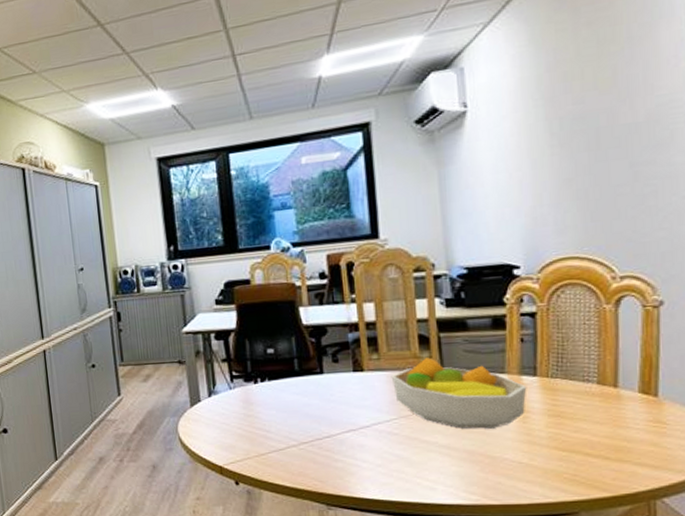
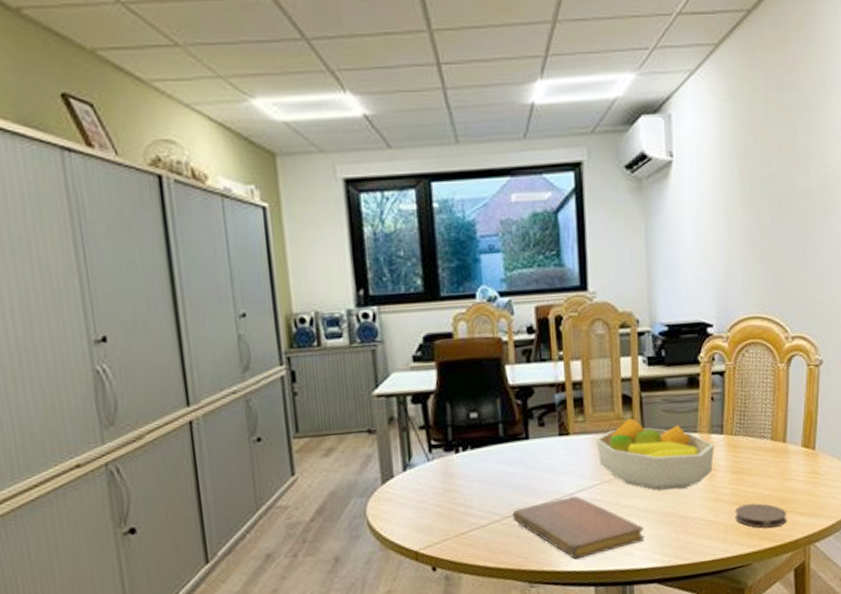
notebook: none [308,429,448,488] -> present [512,496,645,560]
coaster: none [554,449,623,477] -> present [735,503,787,528]

